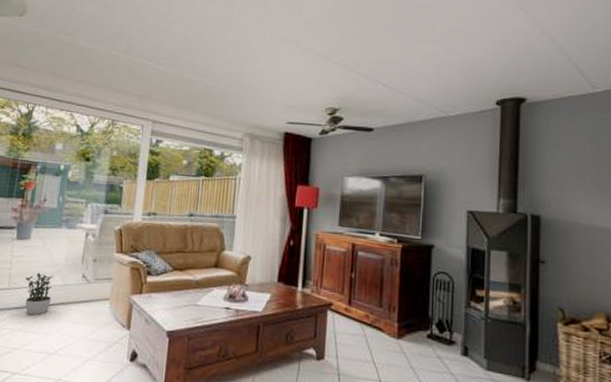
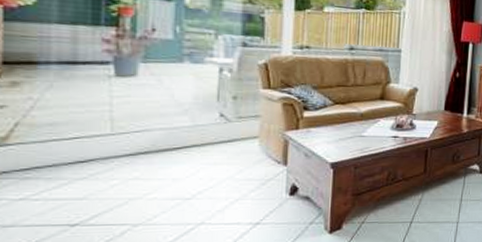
potted plant: present [24,273,55,316] -> none [136,114,181,161]

